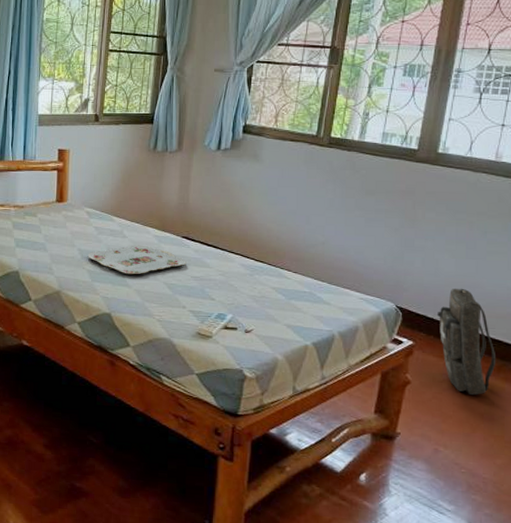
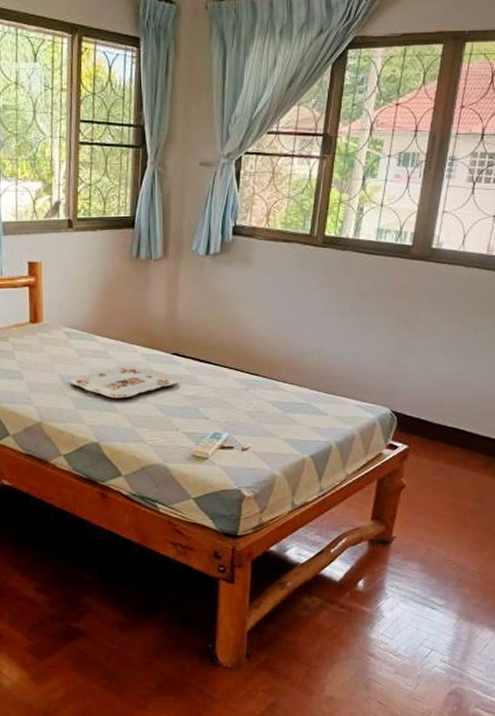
backpack: present [437,288,497,395] -> none [431,388,485,493]

